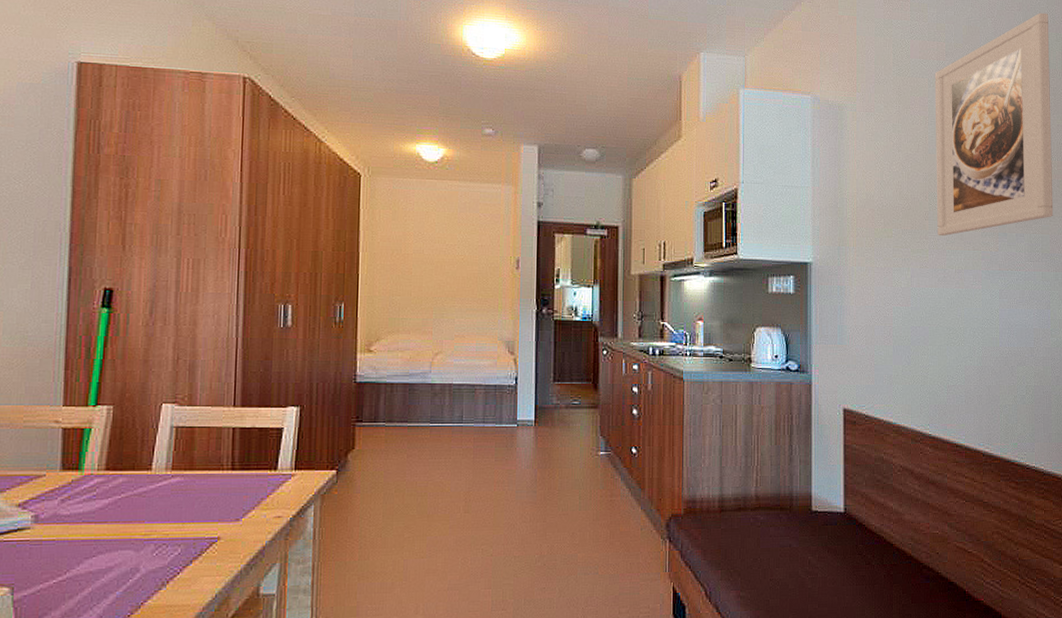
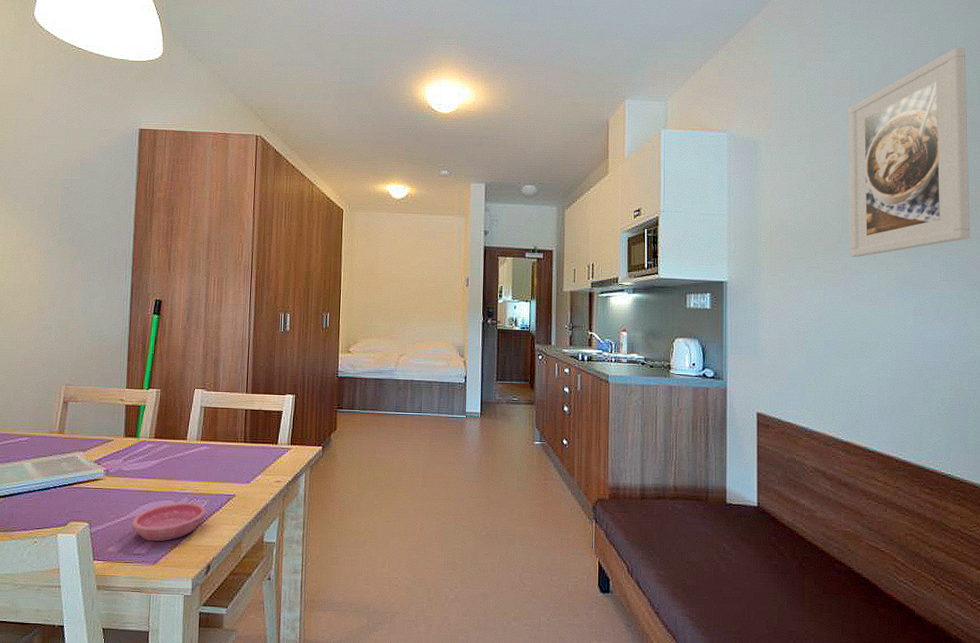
saucer: none [74,551,180,606] -> present [132,502,206,542]

